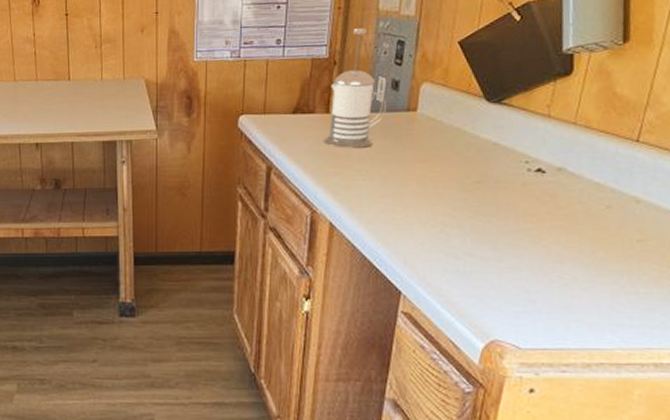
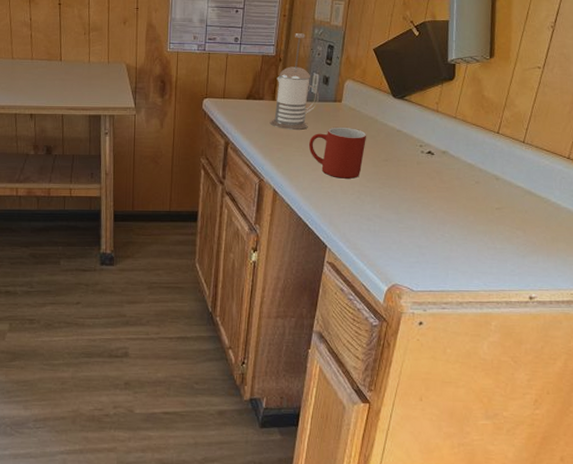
mug: none [374,142,452,207] -> present [308,126,367,179]

